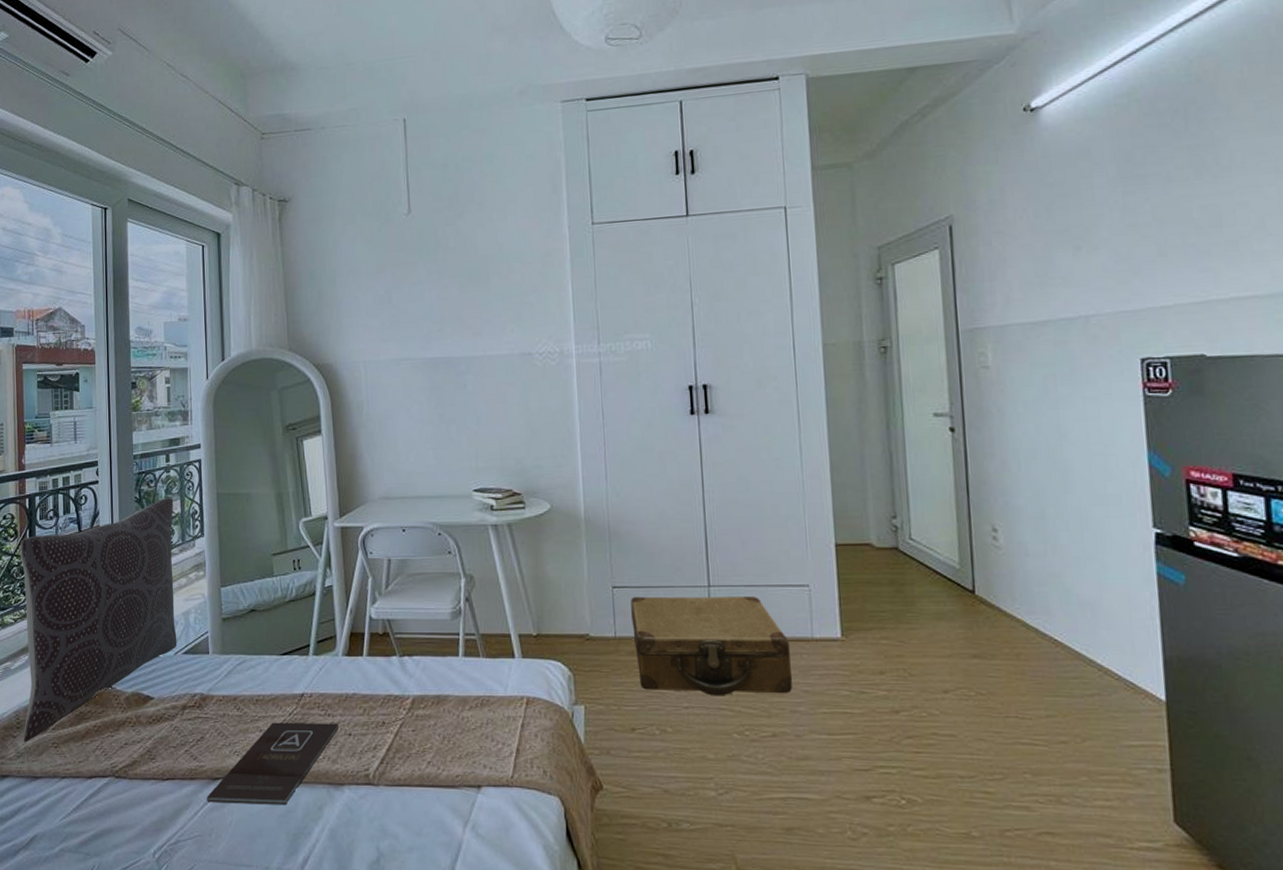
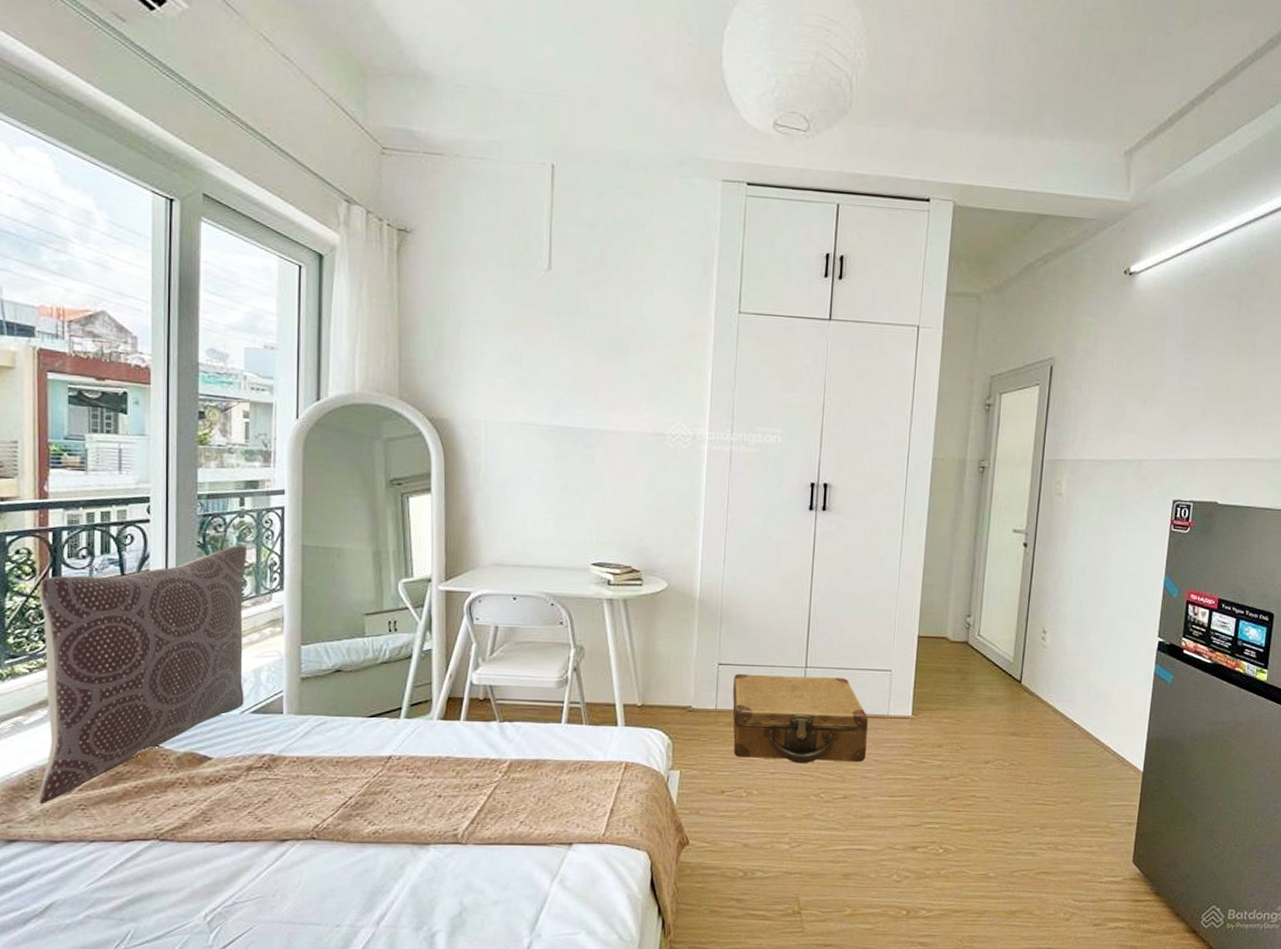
book: present [207,722,339,804] -> none [272,784,428,864]

